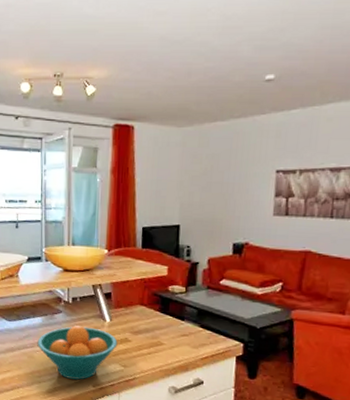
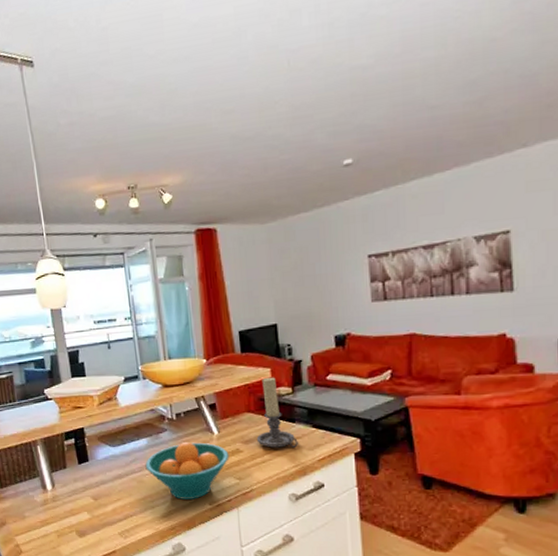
candle holder: none [145,274,184,344] -> present [256,377,298,448]

